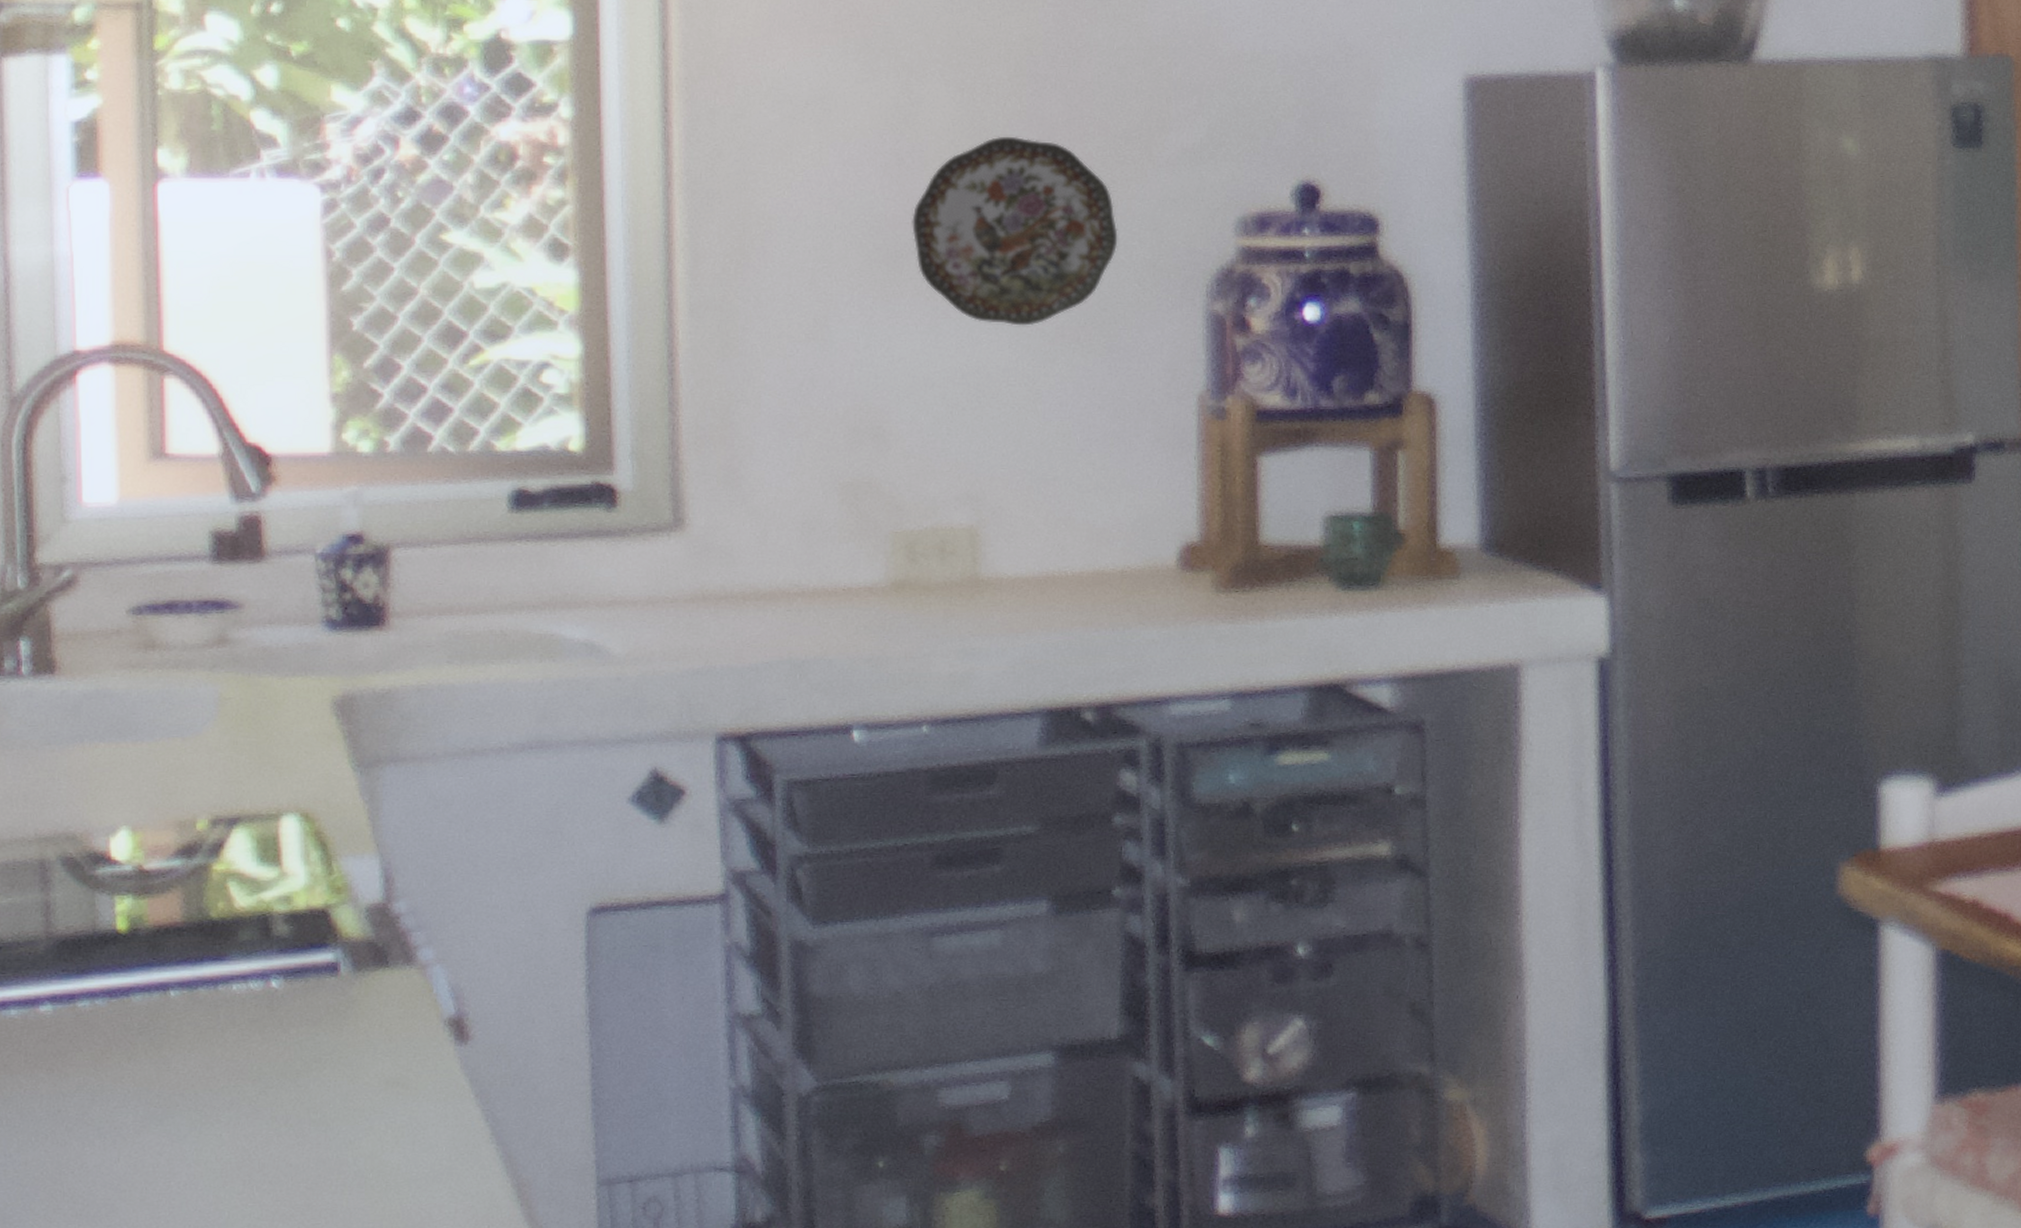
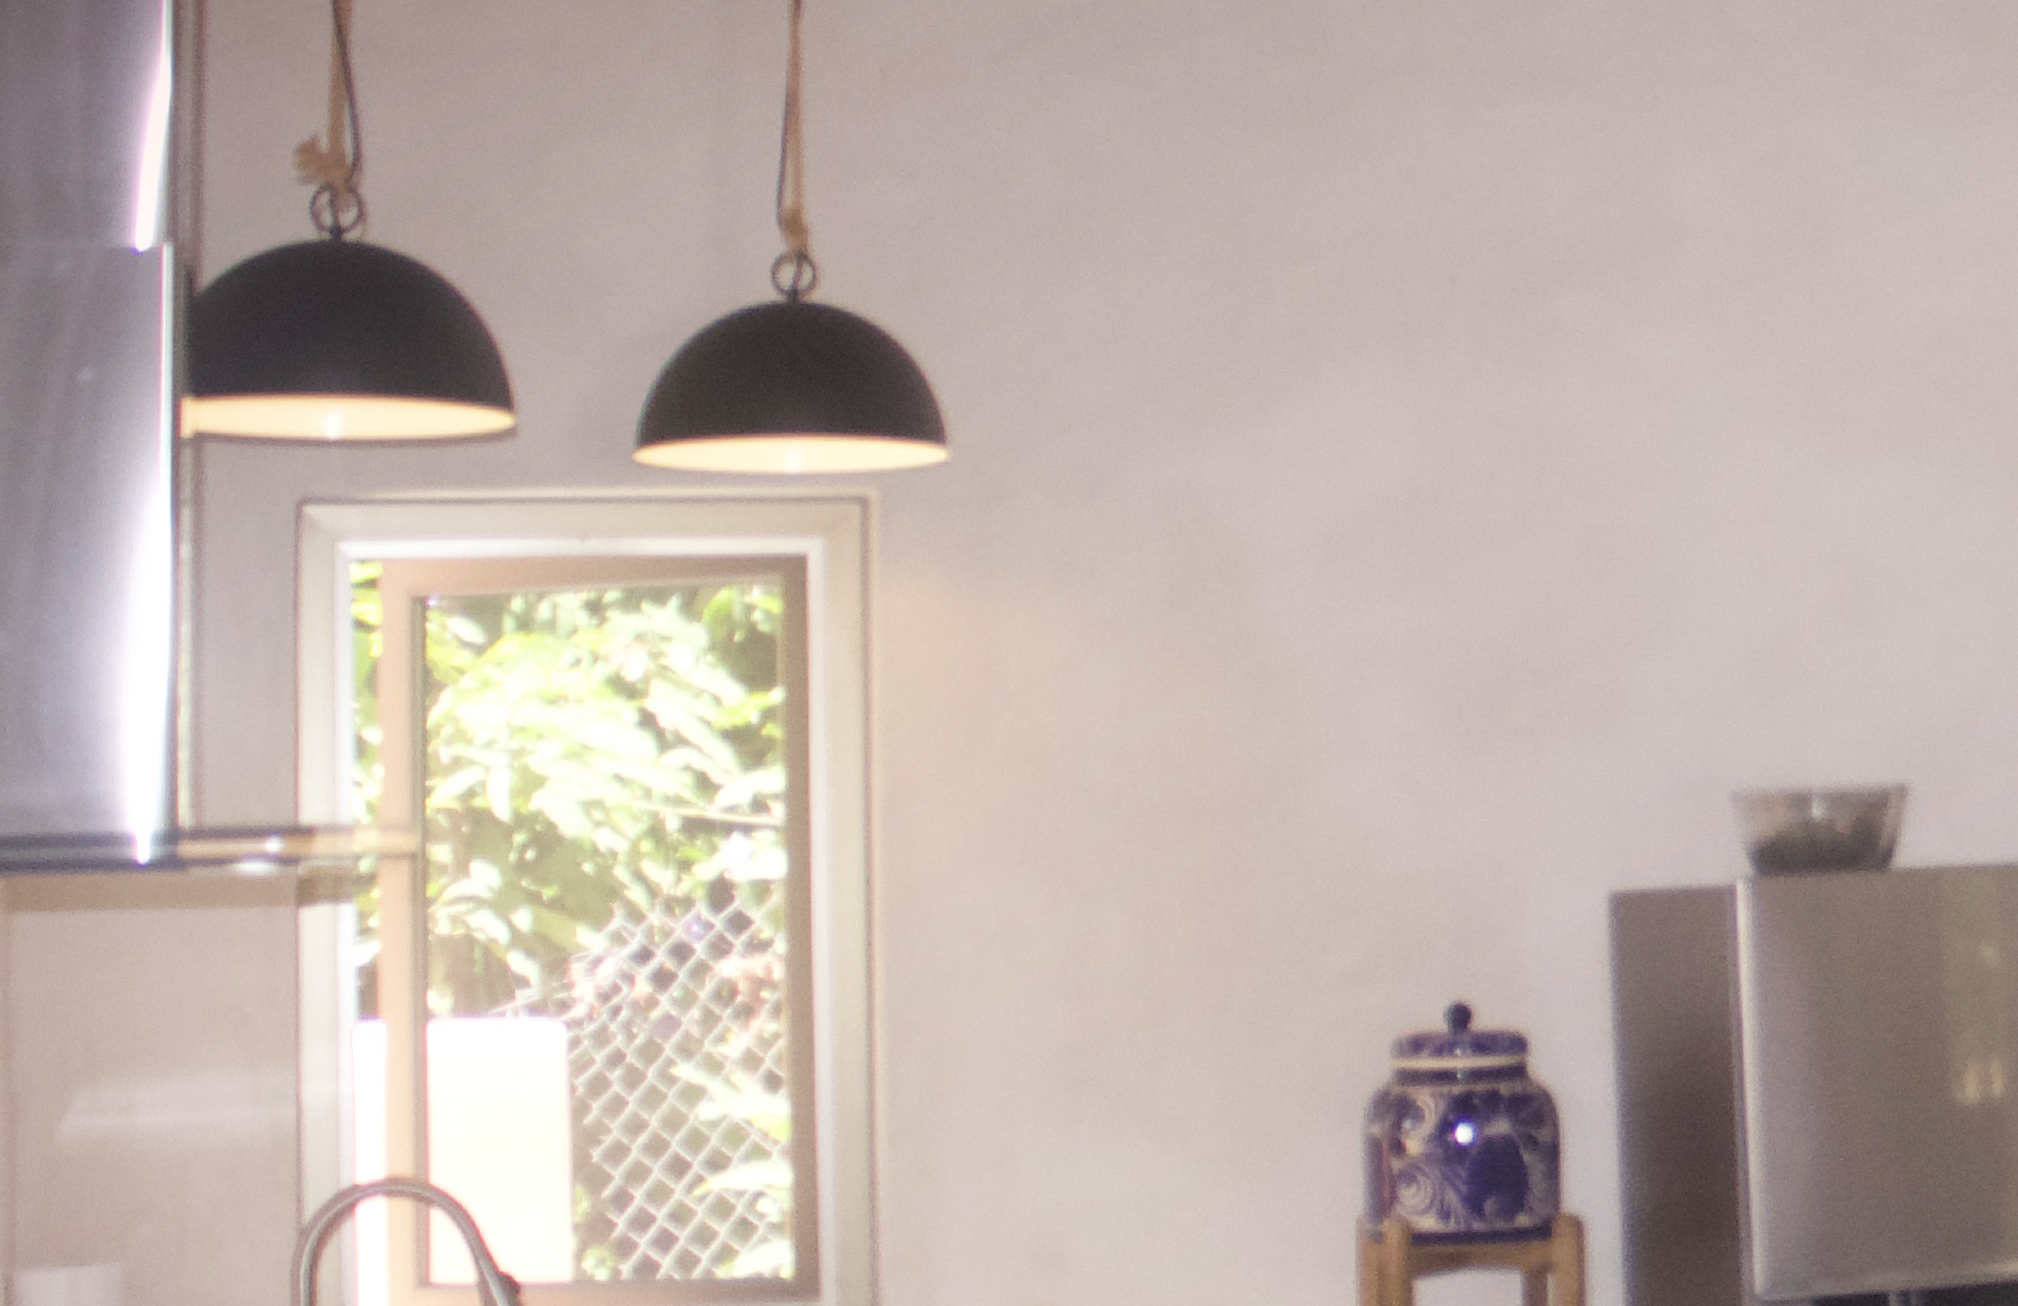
decorative plate: present [912,136,1118,326] -> none [1090,962,1281,1151]

